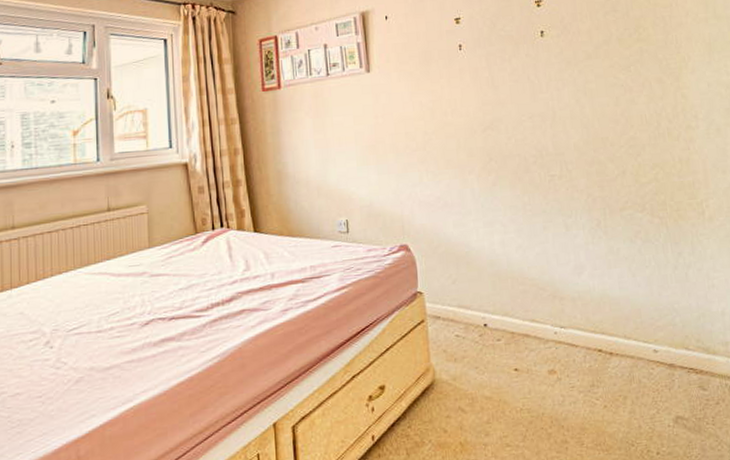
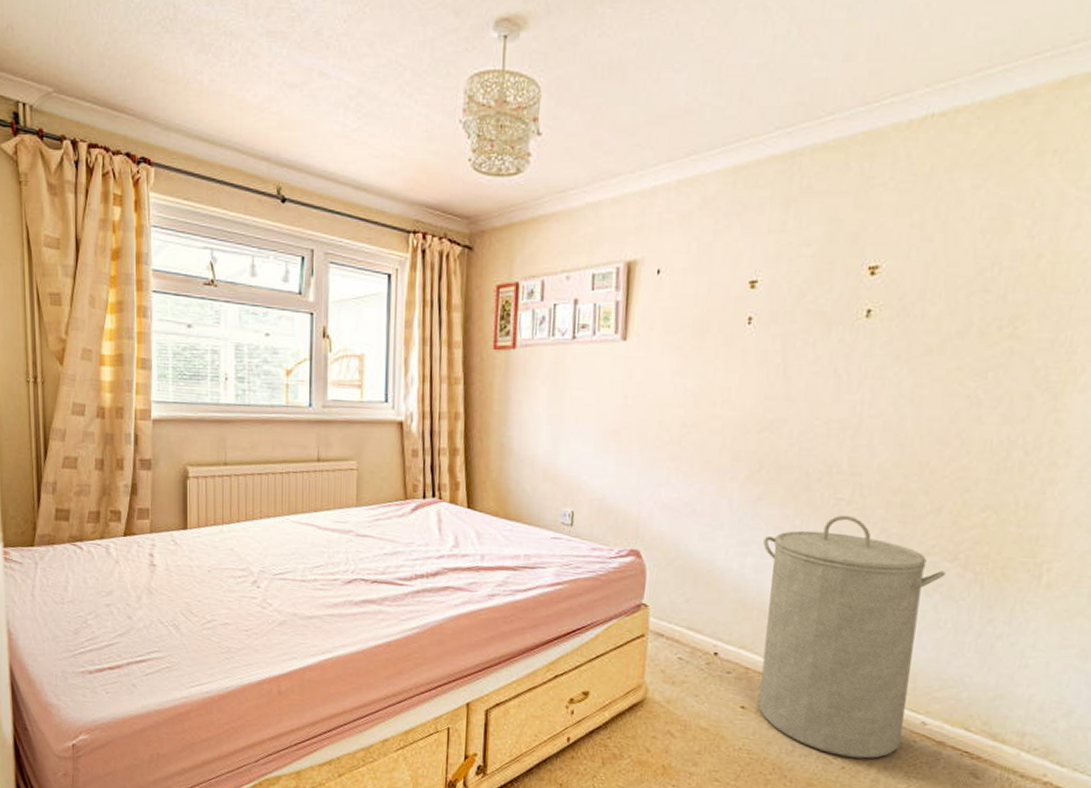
laundry hamper: none [503,187,643,396] -> present [758,514,946,759]

